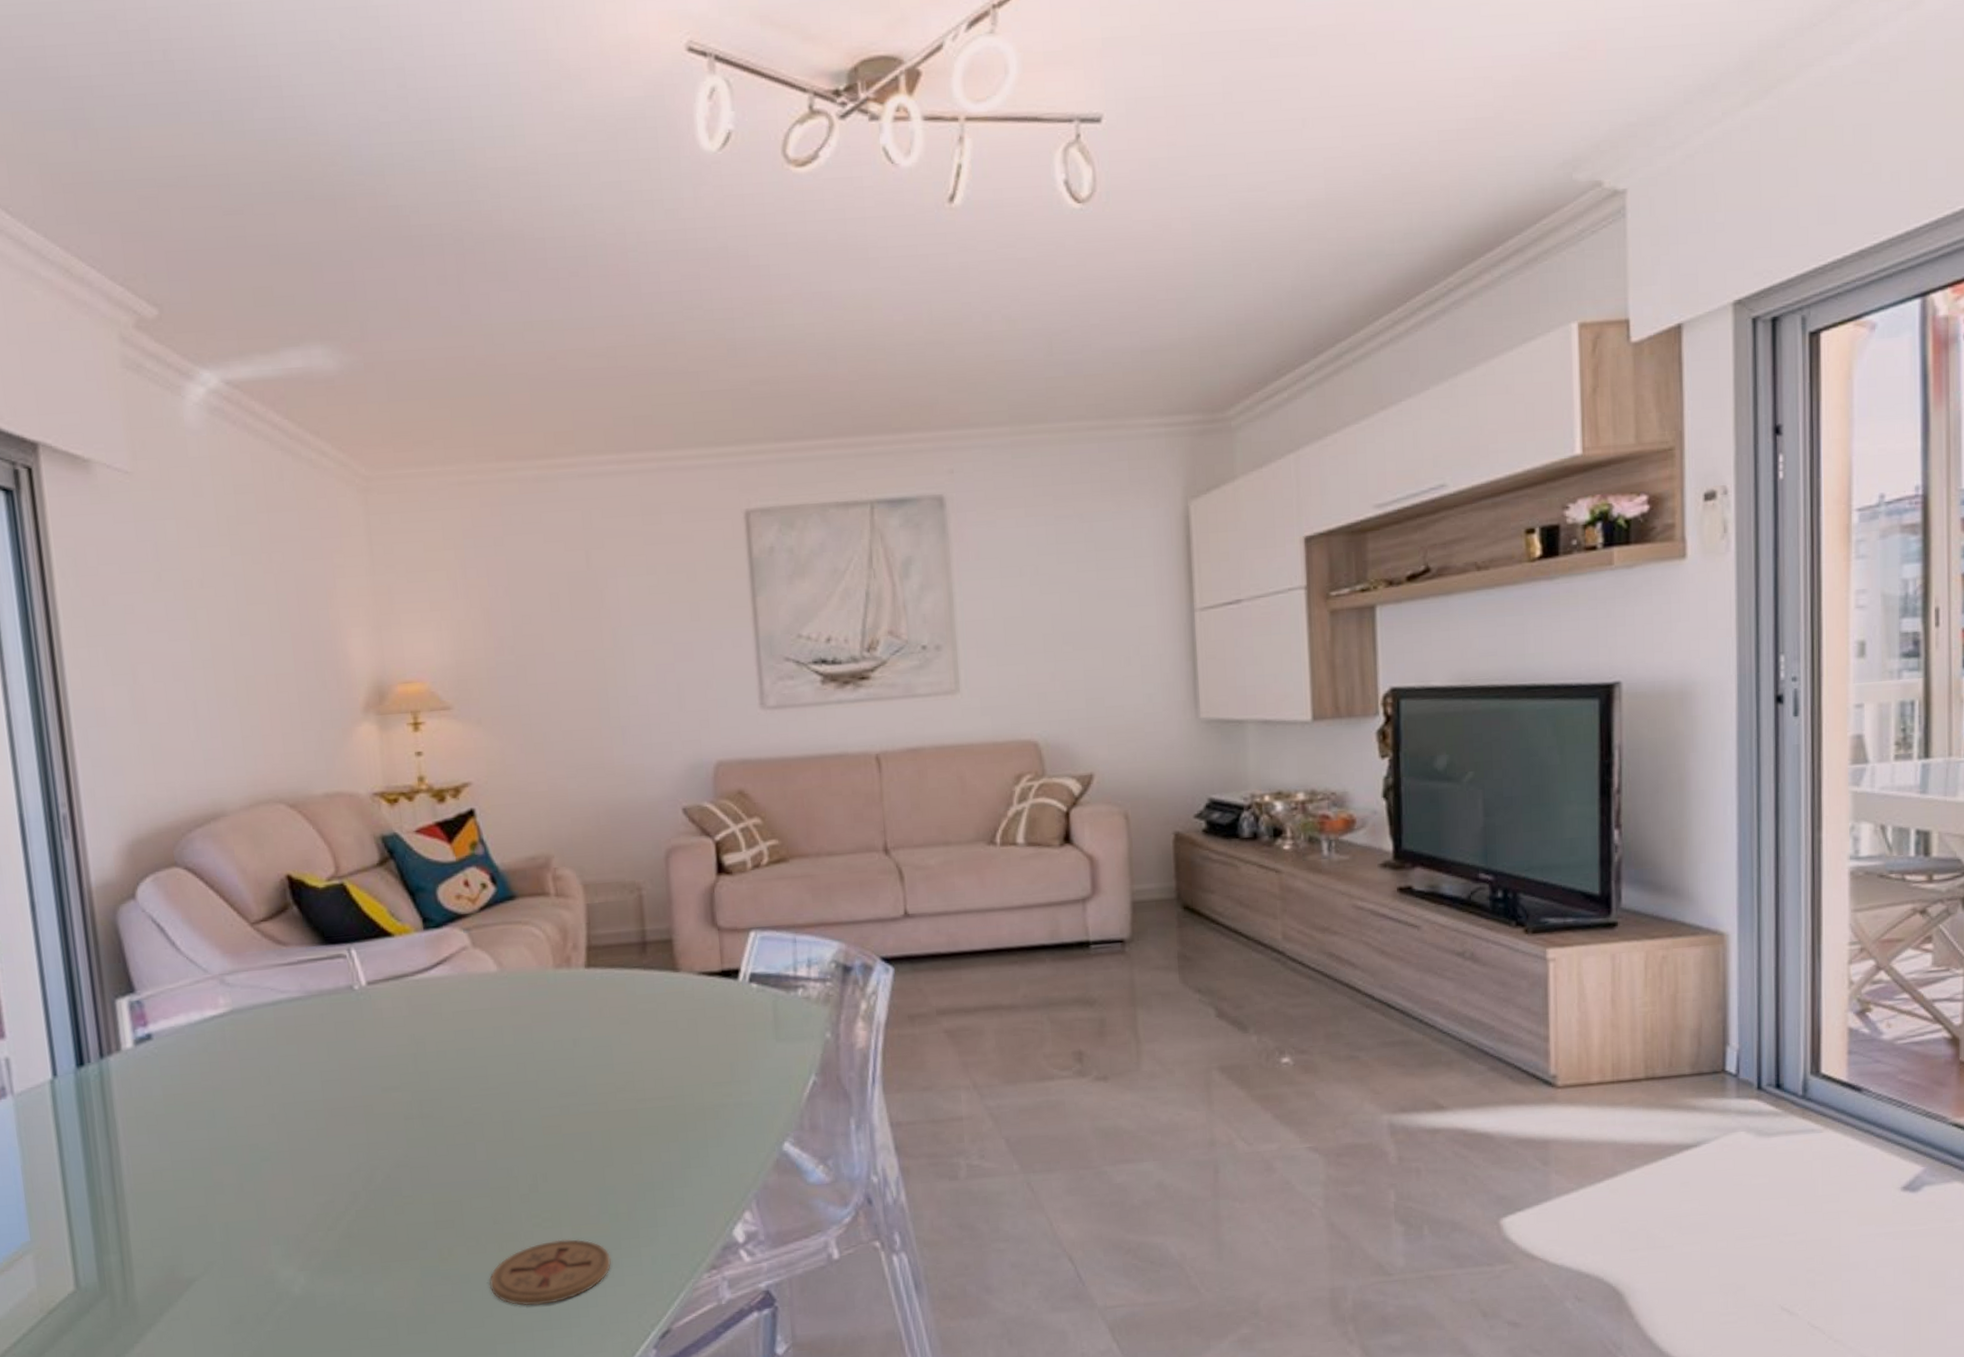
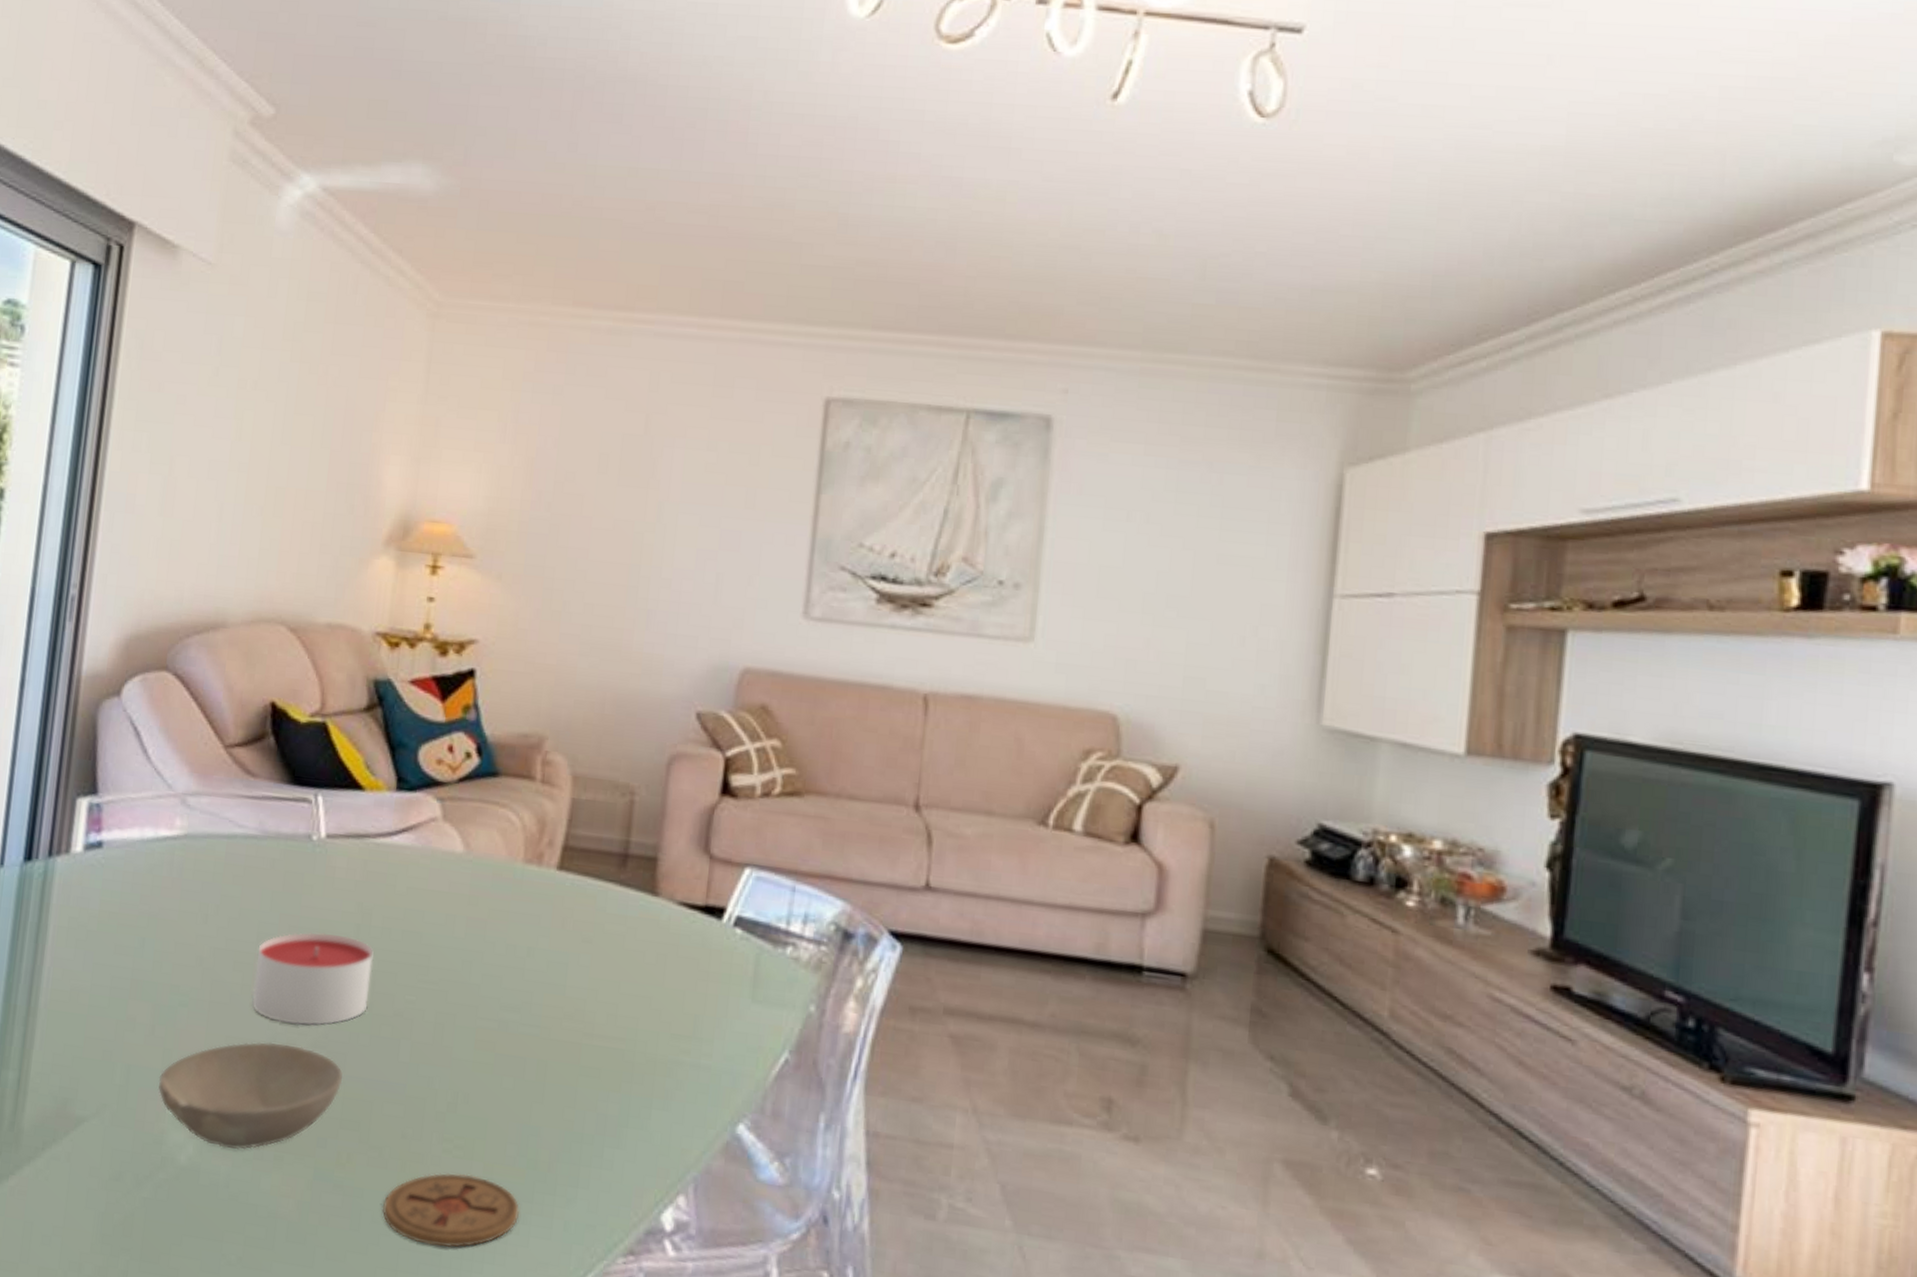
bowl: none [257,1169,430,1272] -> present [157,1042,343,1150]
candle: none [326,1065,439,1154] -> present [252,932,374,1026]

